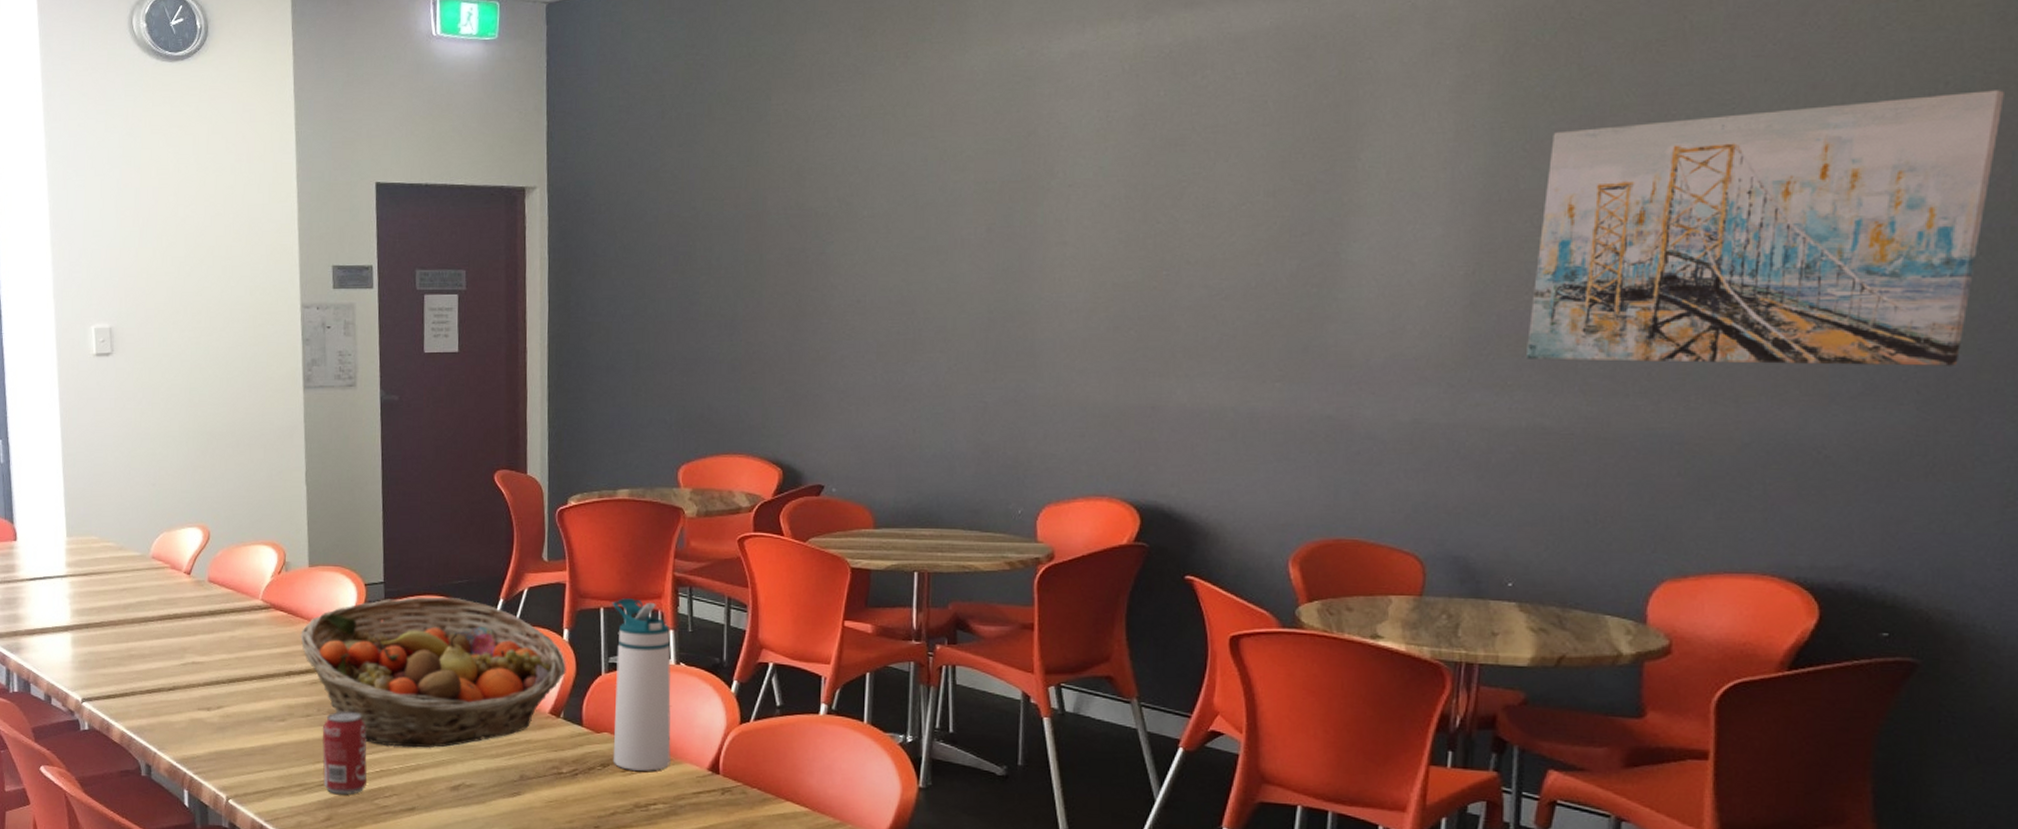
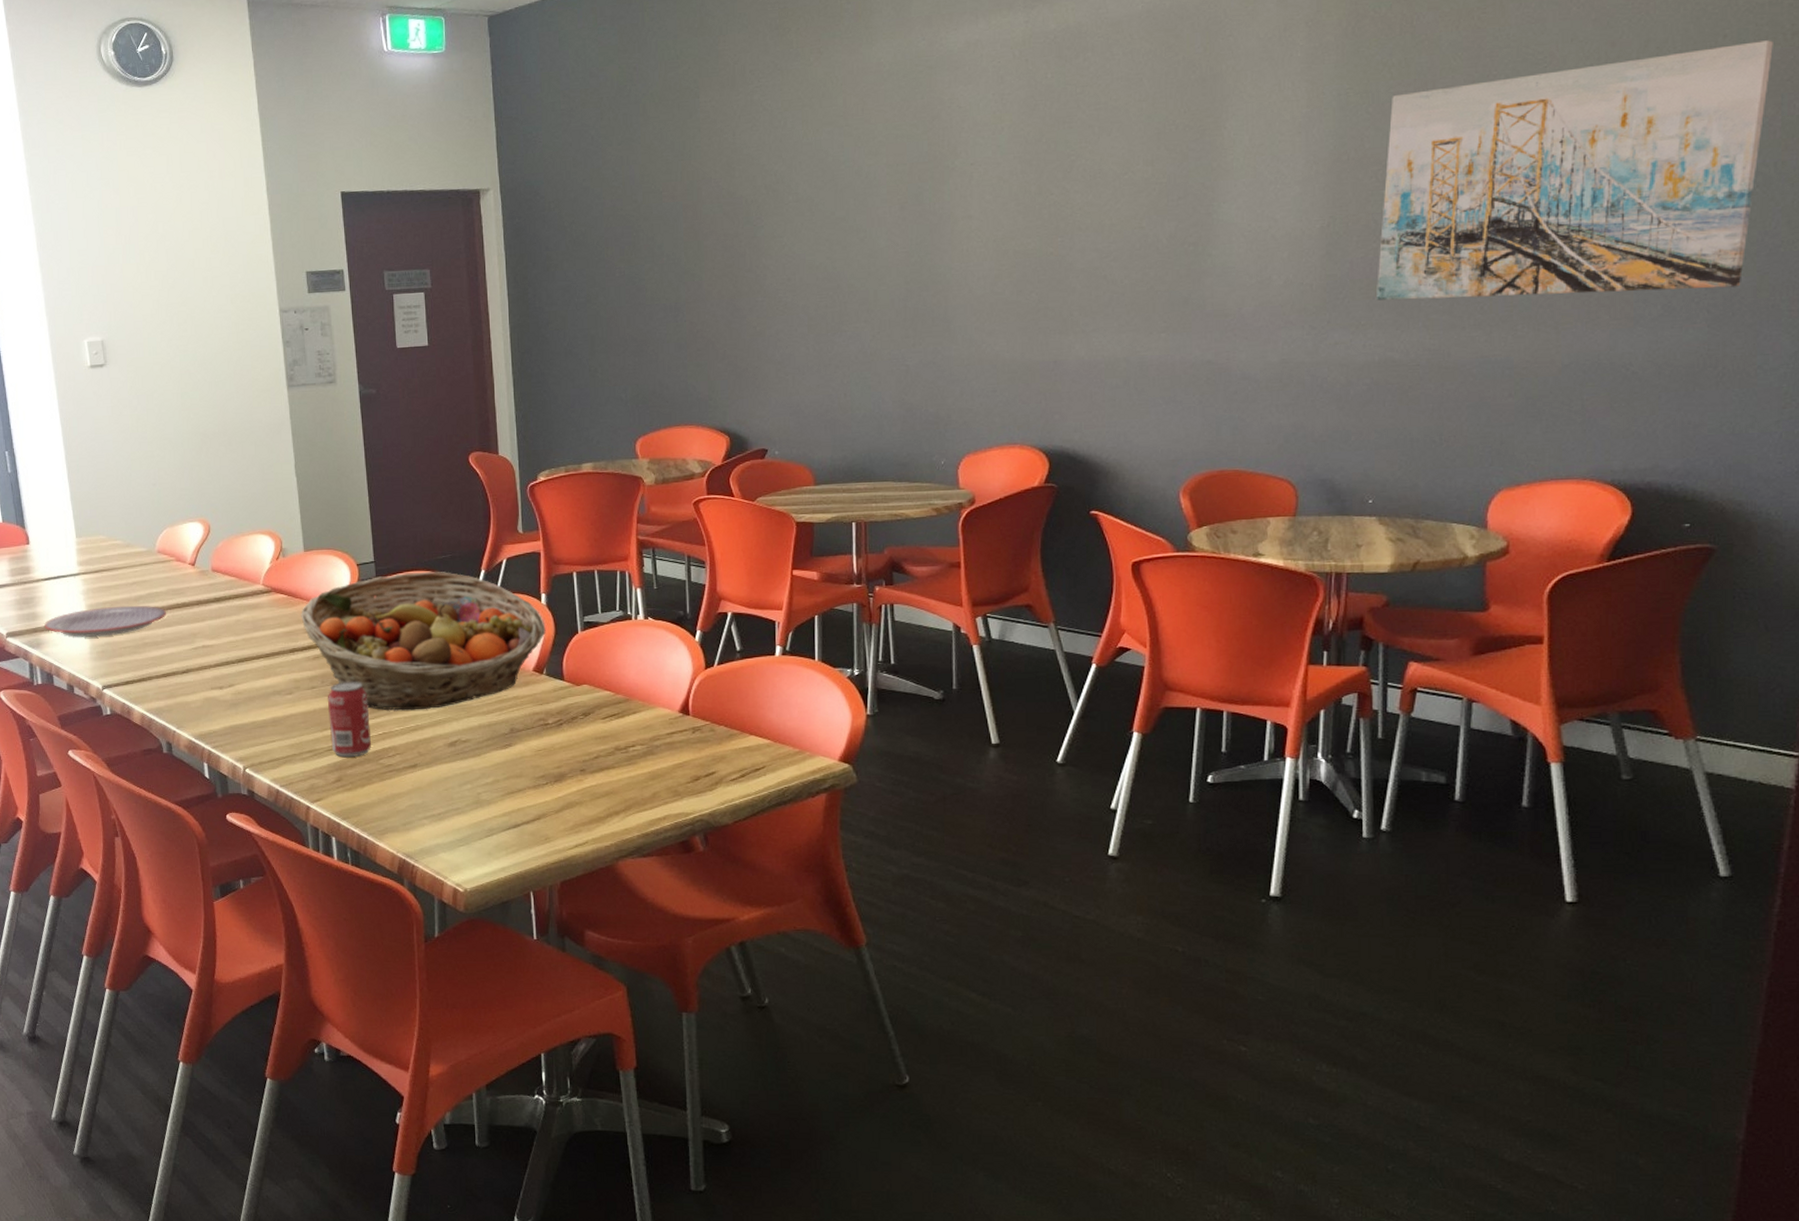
plate: none [26,612,157,646] -> present [44,605,167,638]
water bottle: present [612,598,672,772] -> none [583,562,645,718]

